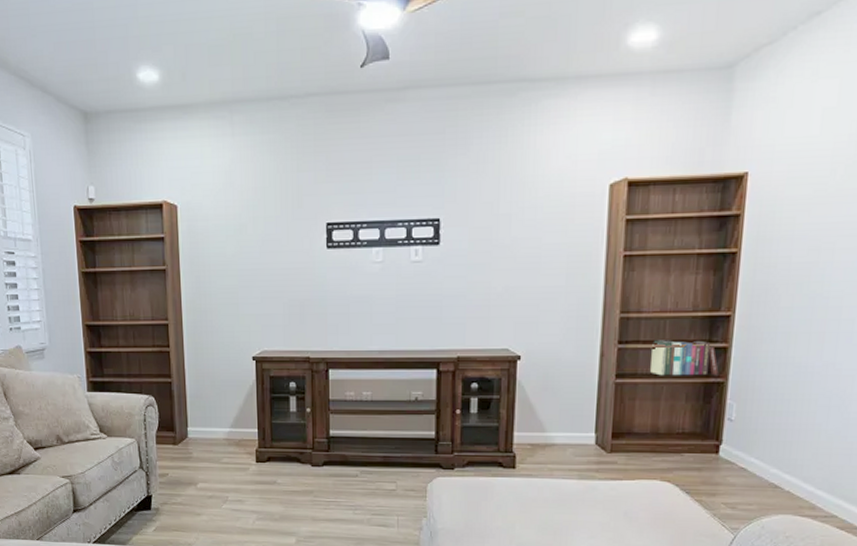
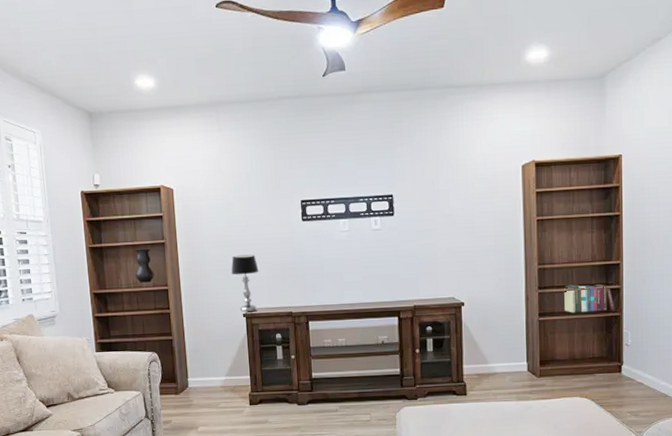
vase: none [132,275,153,315] -> present [134,248,154,283]
table lamp: none [240,287,273,355] -> present [231,254,259,313]

